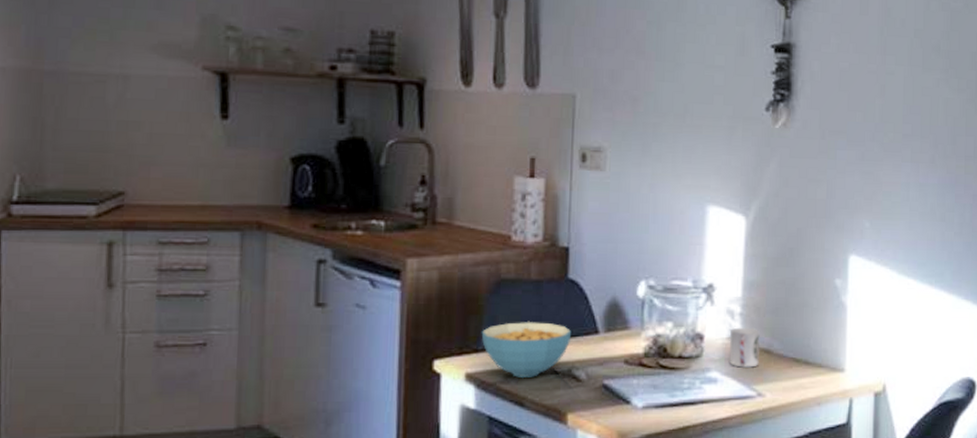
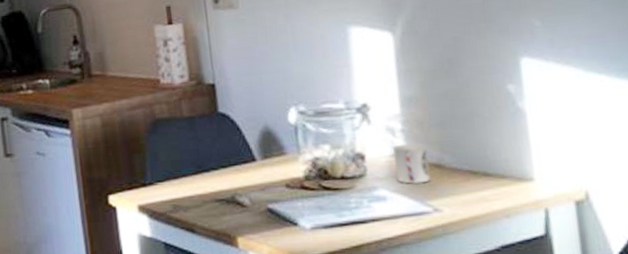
cereal bowl: present [481,322,572,377] -> none [146,154,230,207]

